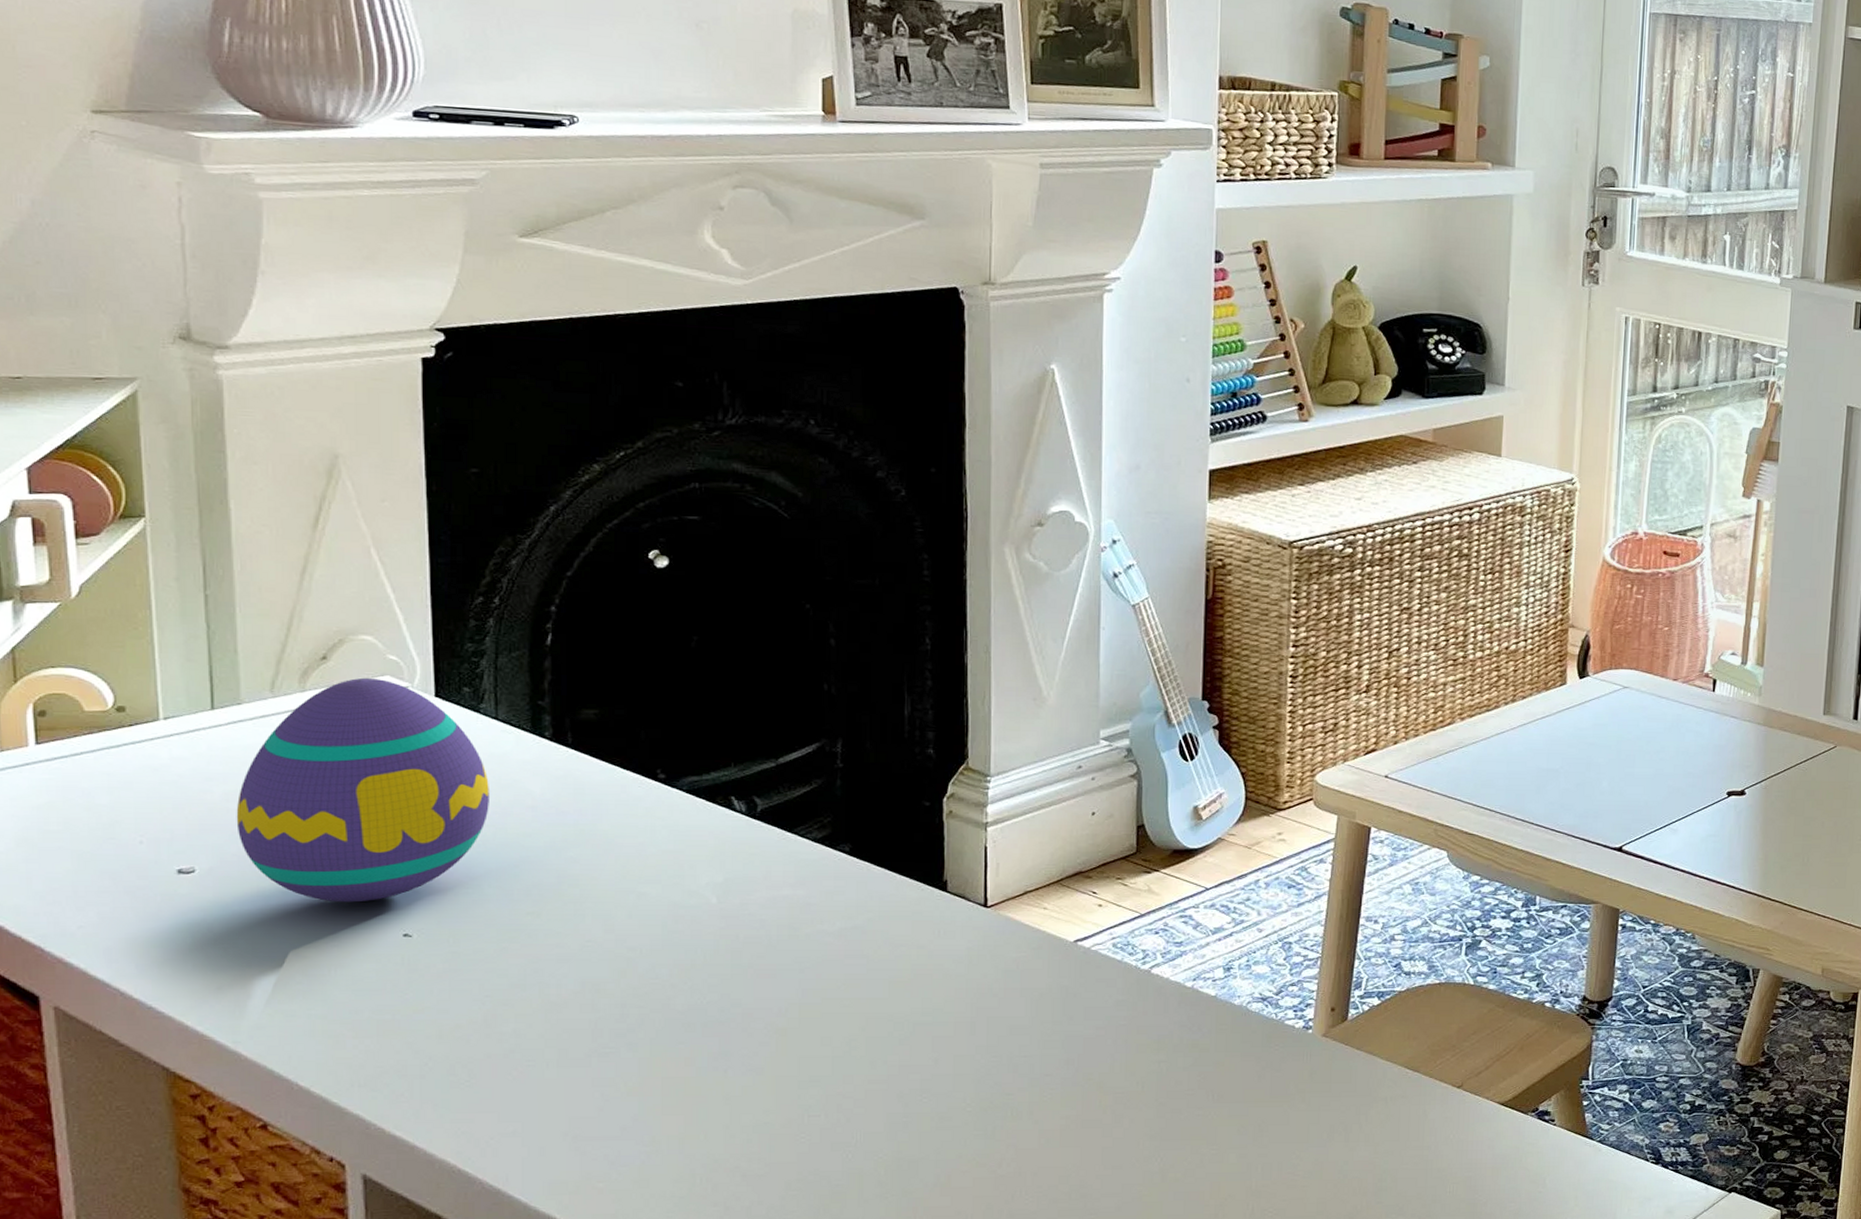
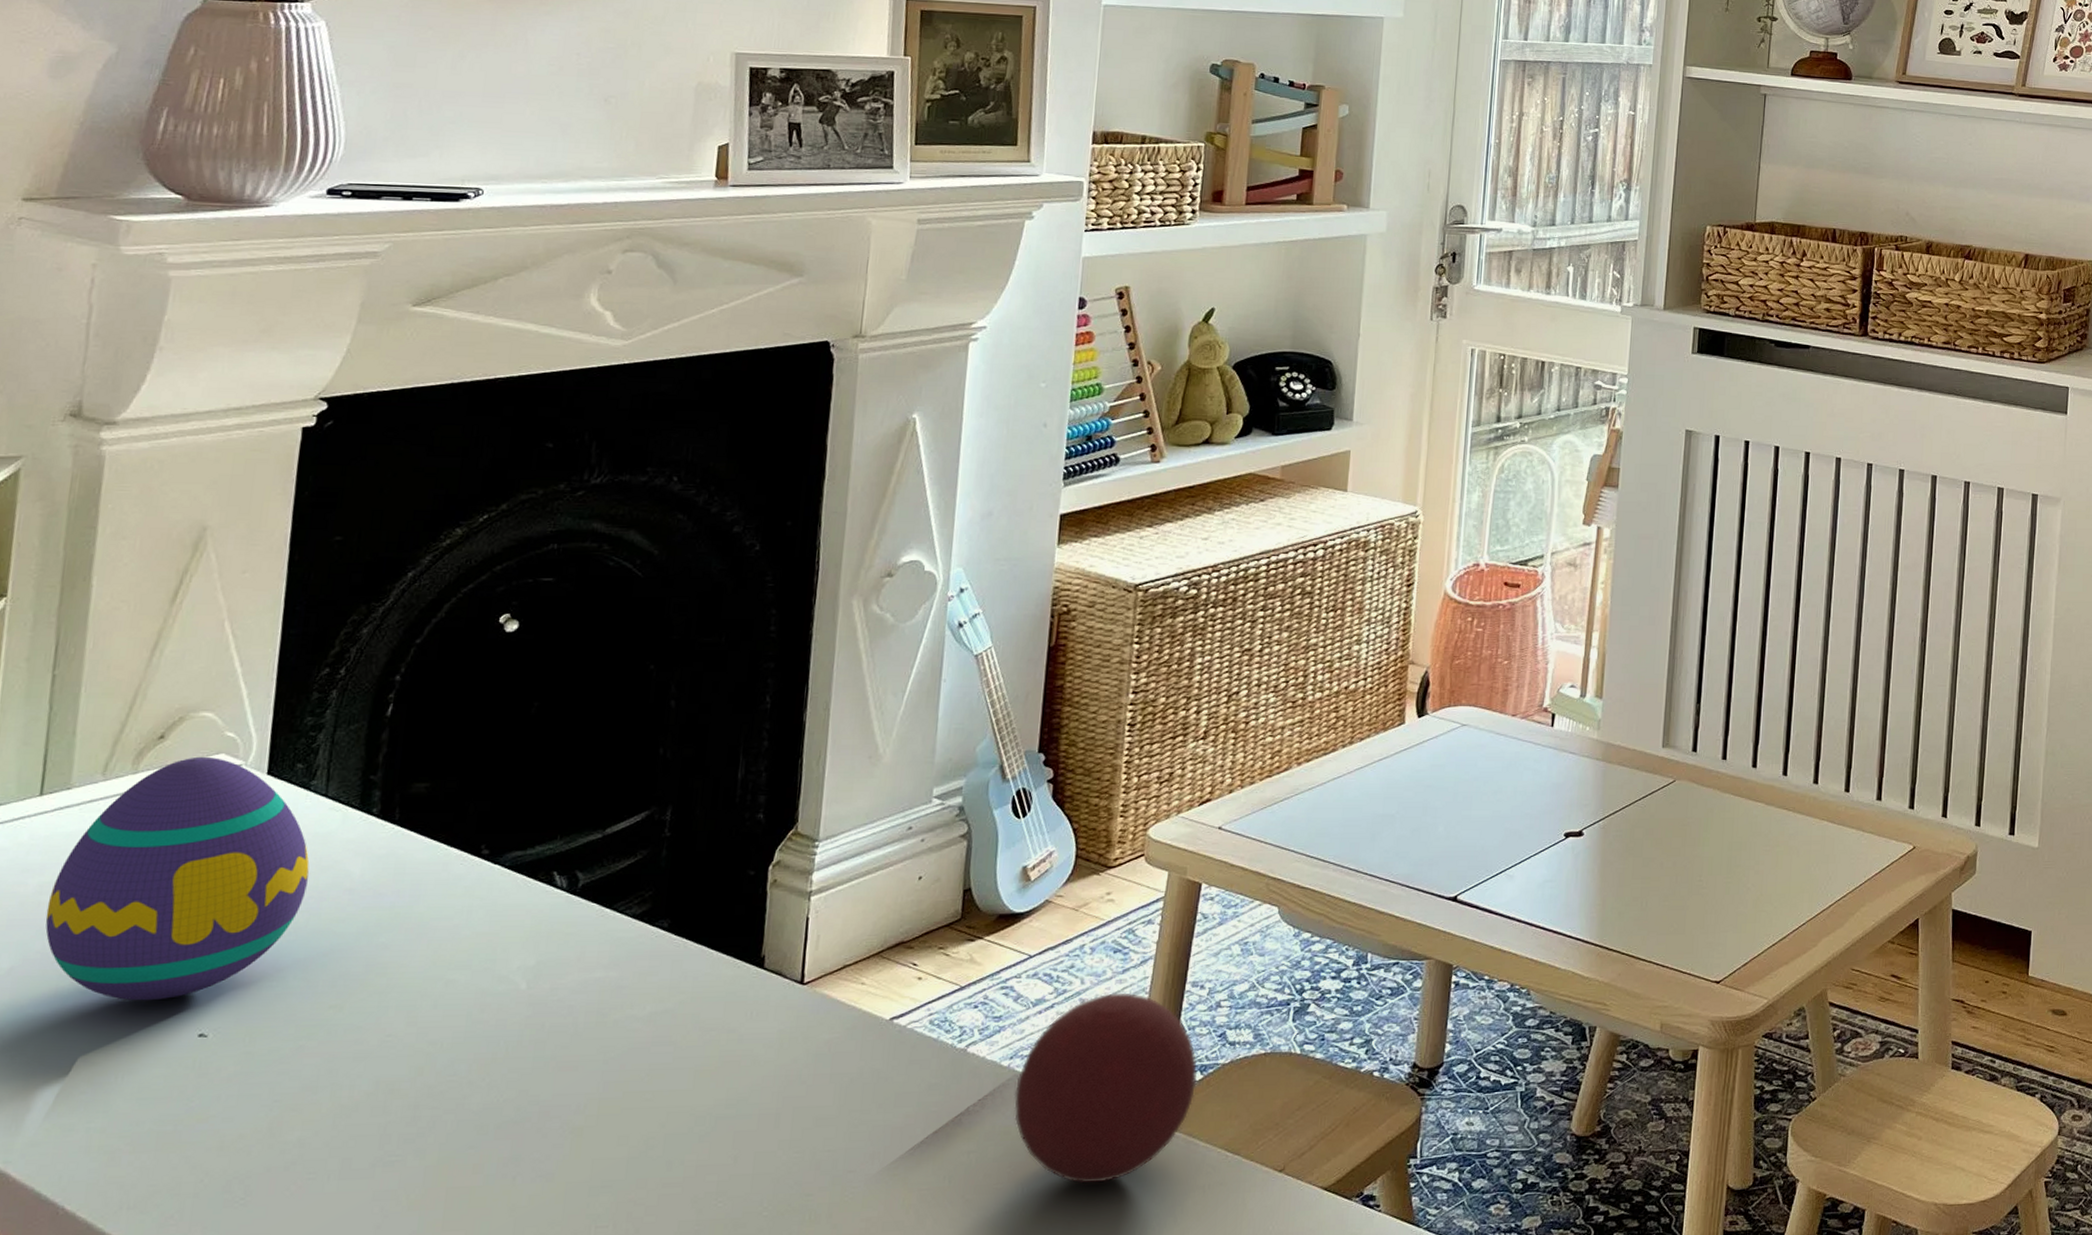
decorative ball: none [1199,924,1375,1092] -> present [1014,992,1198,1184]

